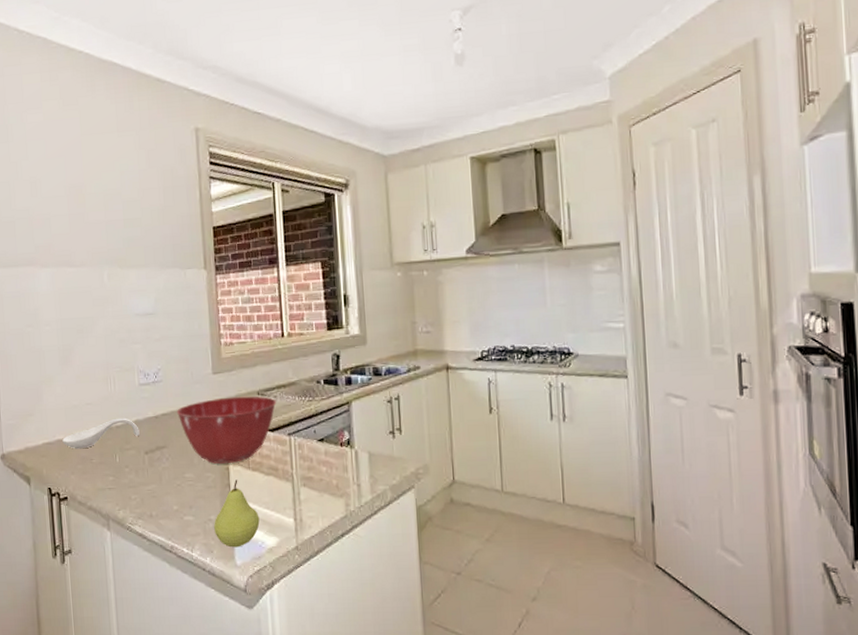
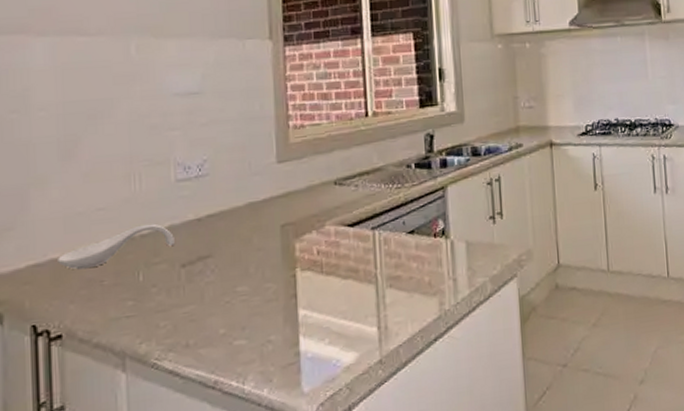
mixing bowl: present [176,396,277,464] -> none [227,186,358,271]
fruit: present [214,479,260,548] -> none [274,287,334,372]

